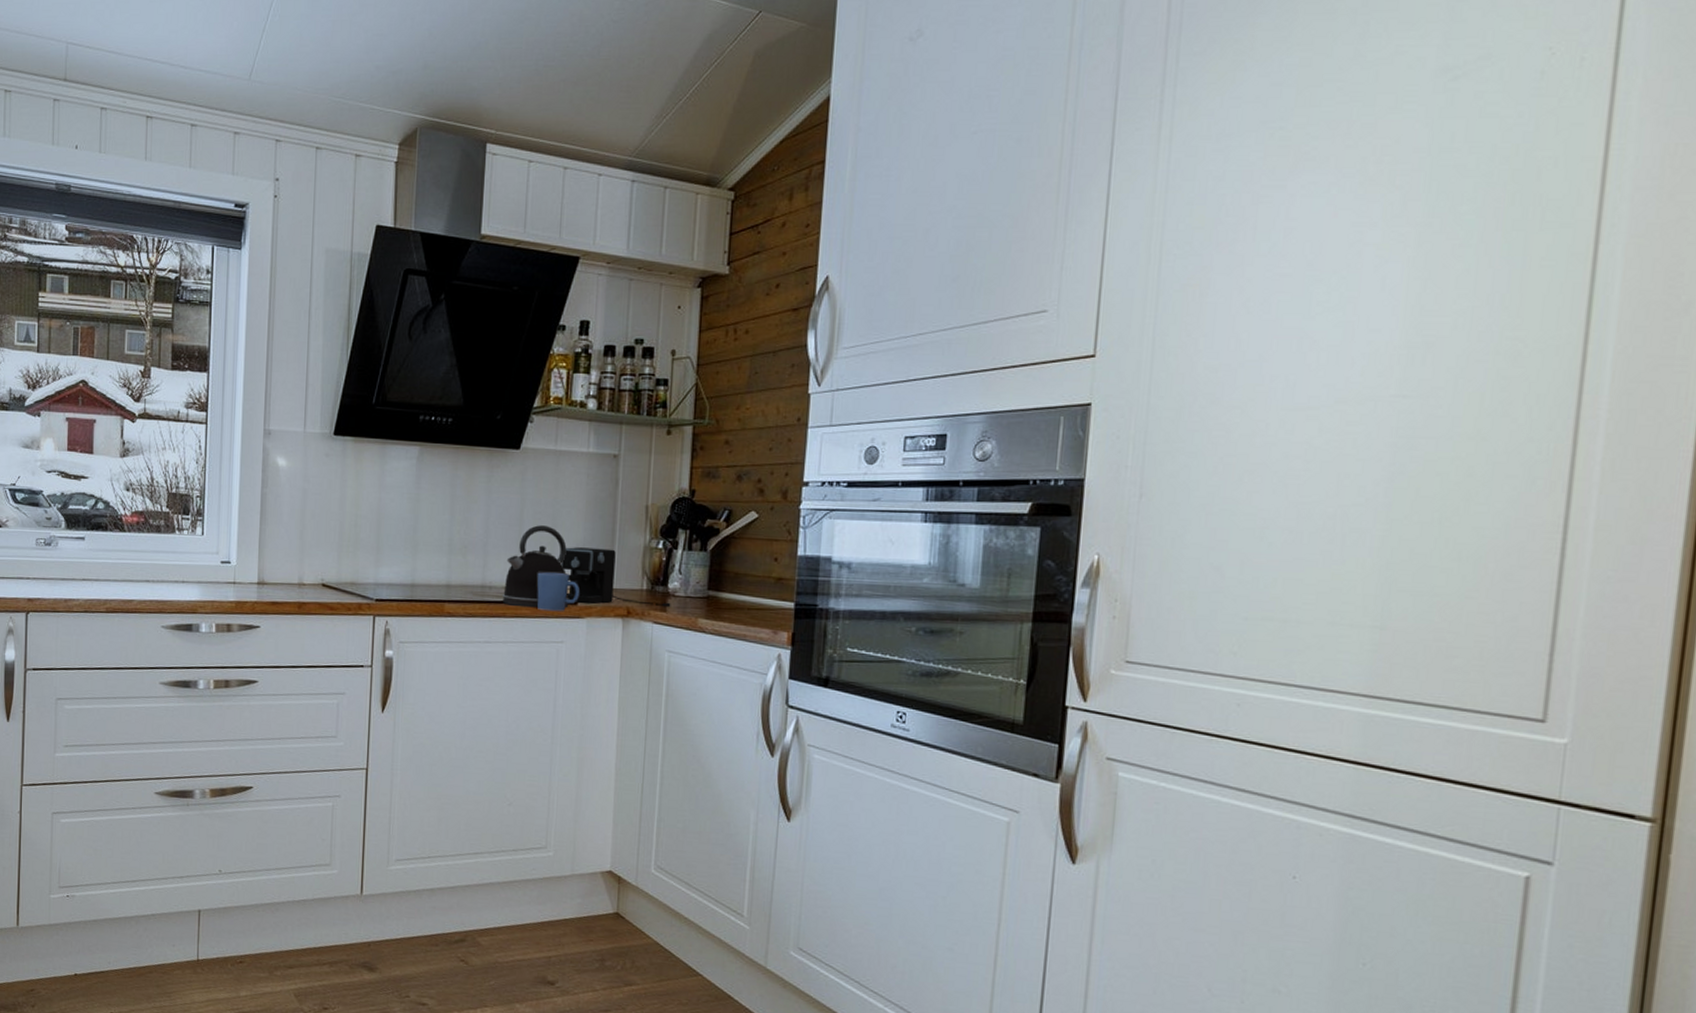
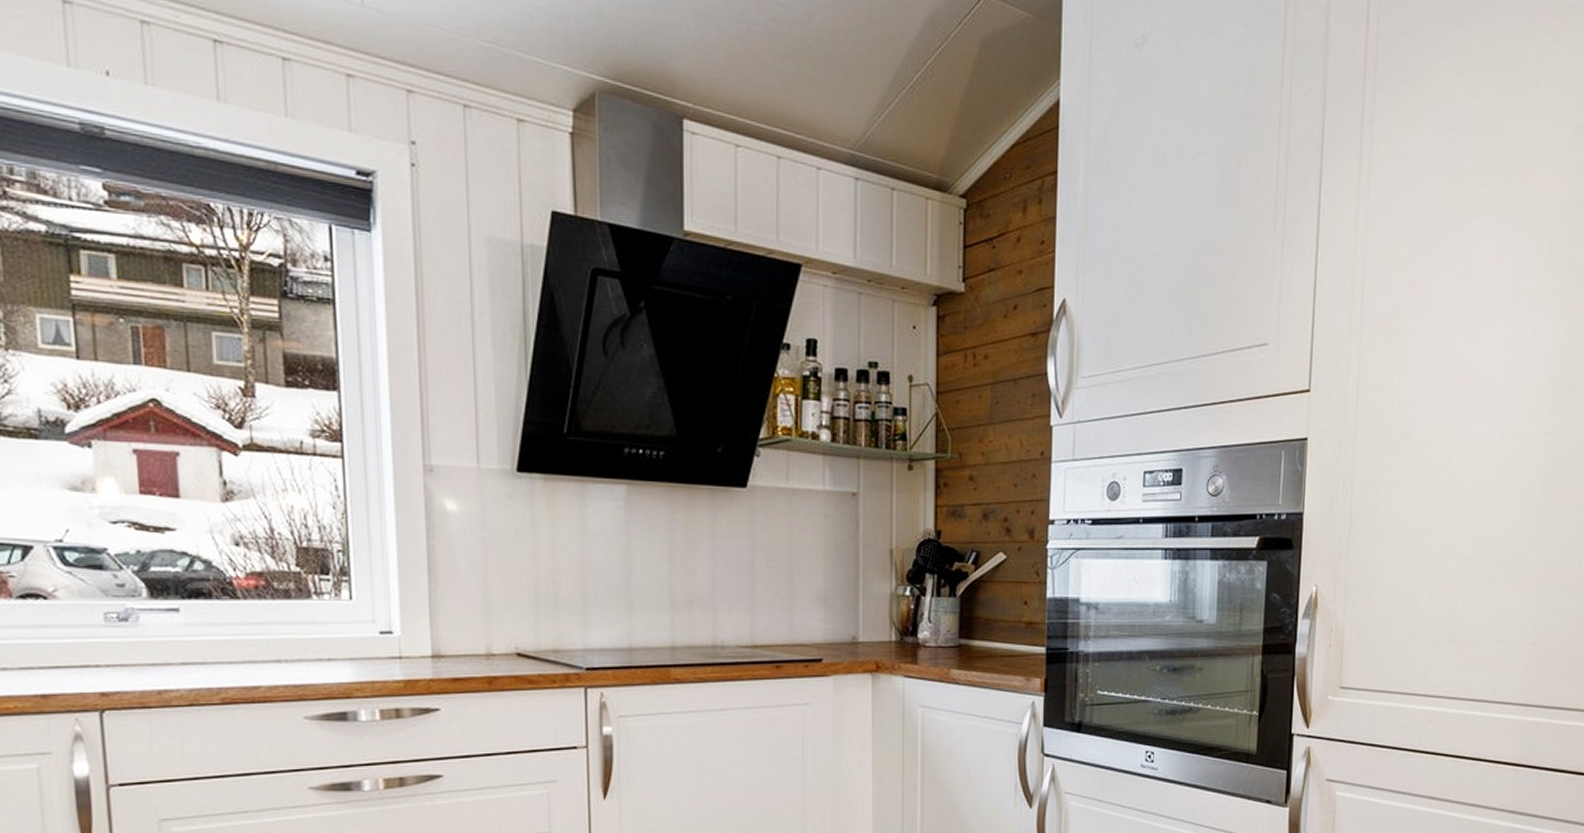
kettle: present [502,525,569,608] -> none [737,574,813,668]
mug: present [537,571,580,613] -> none [775,626,825,672]
coffee maker: present [562,547,671,608] -> none [802,597,922,661]

